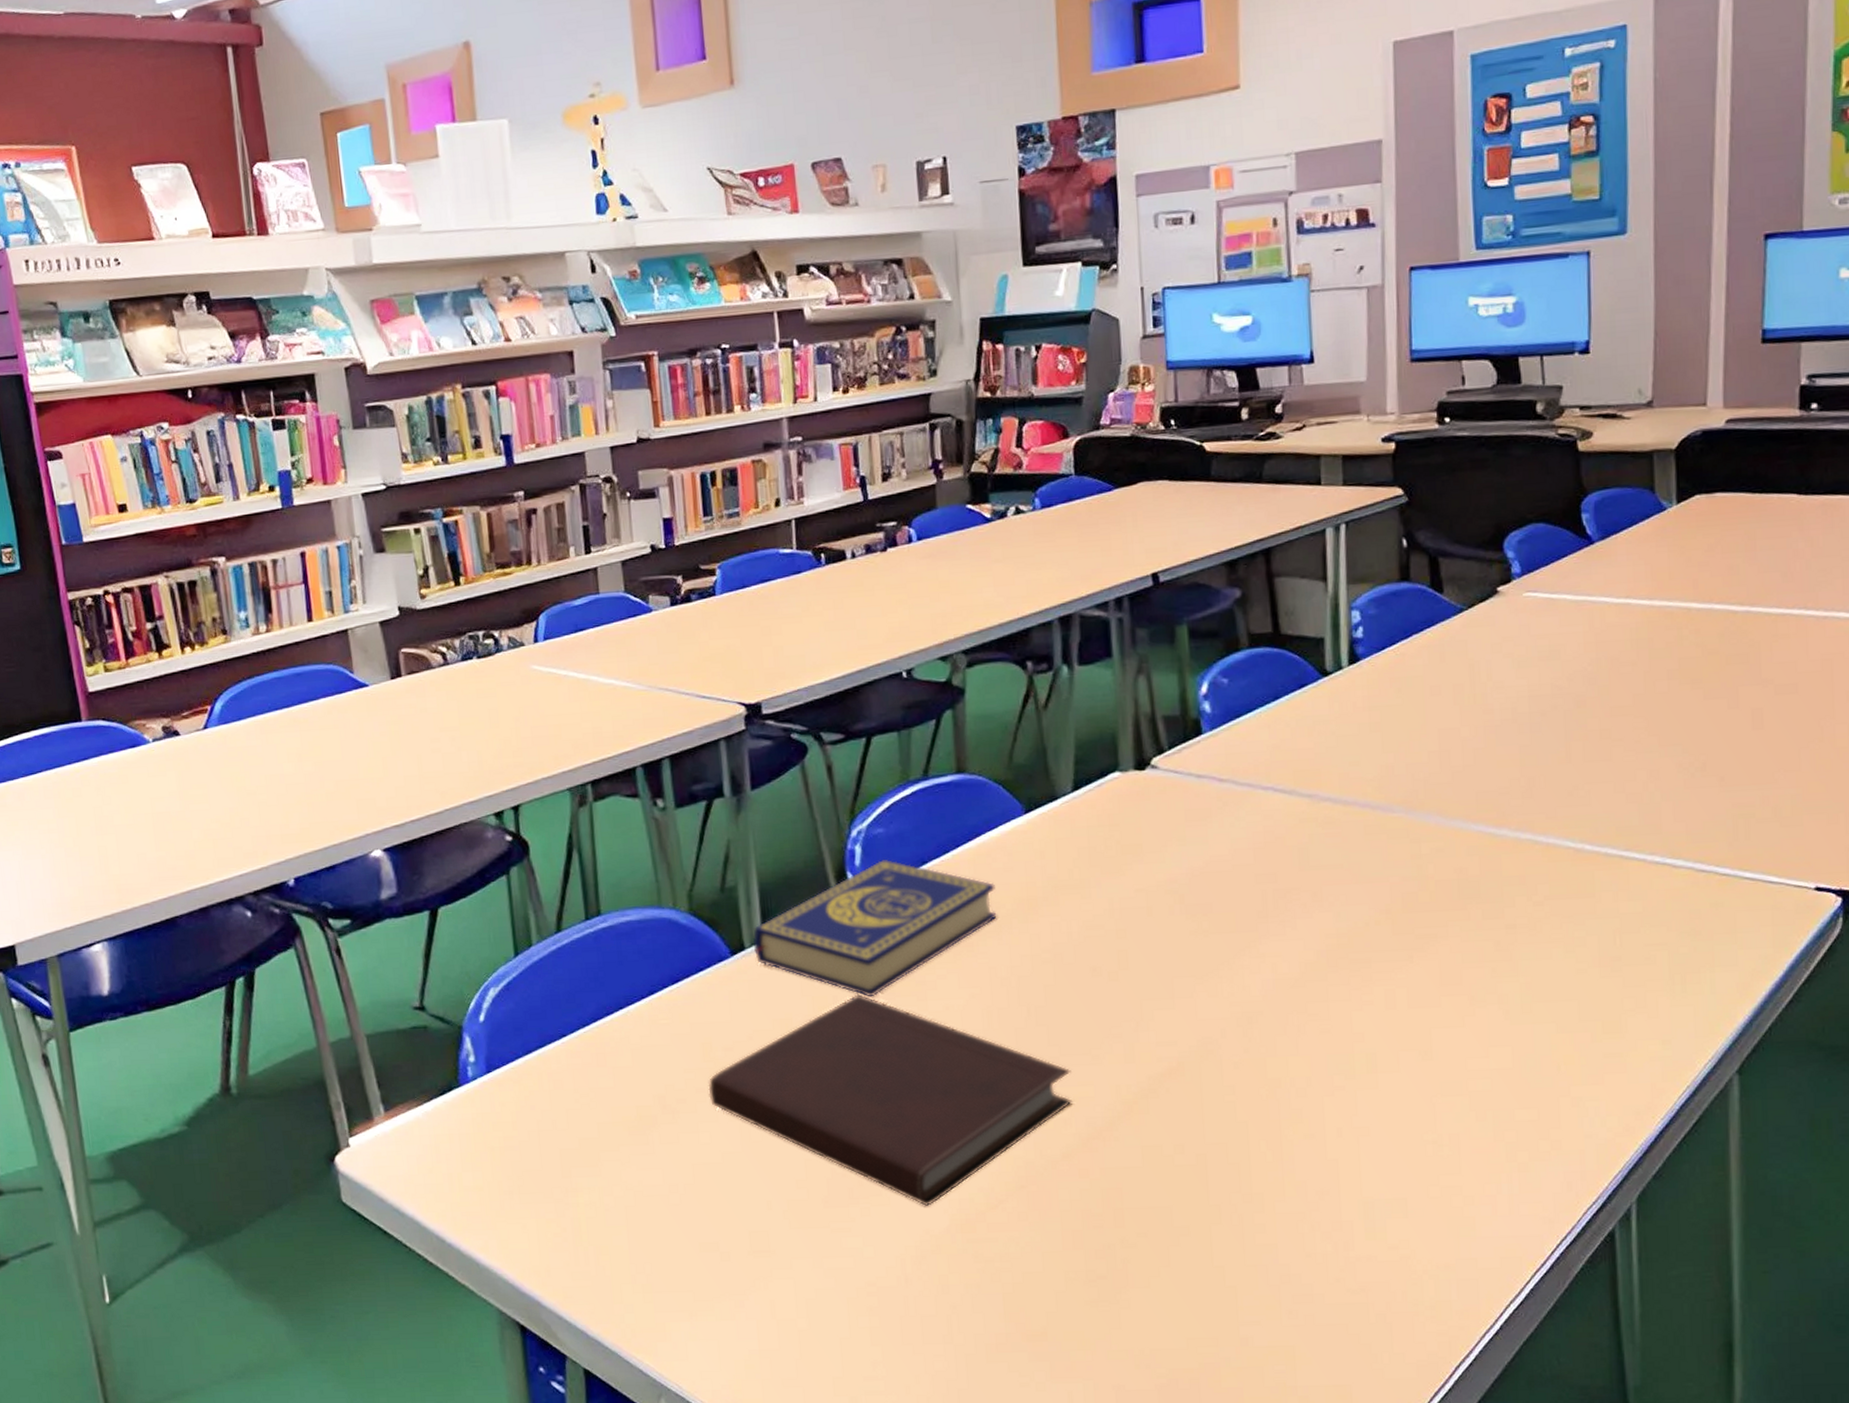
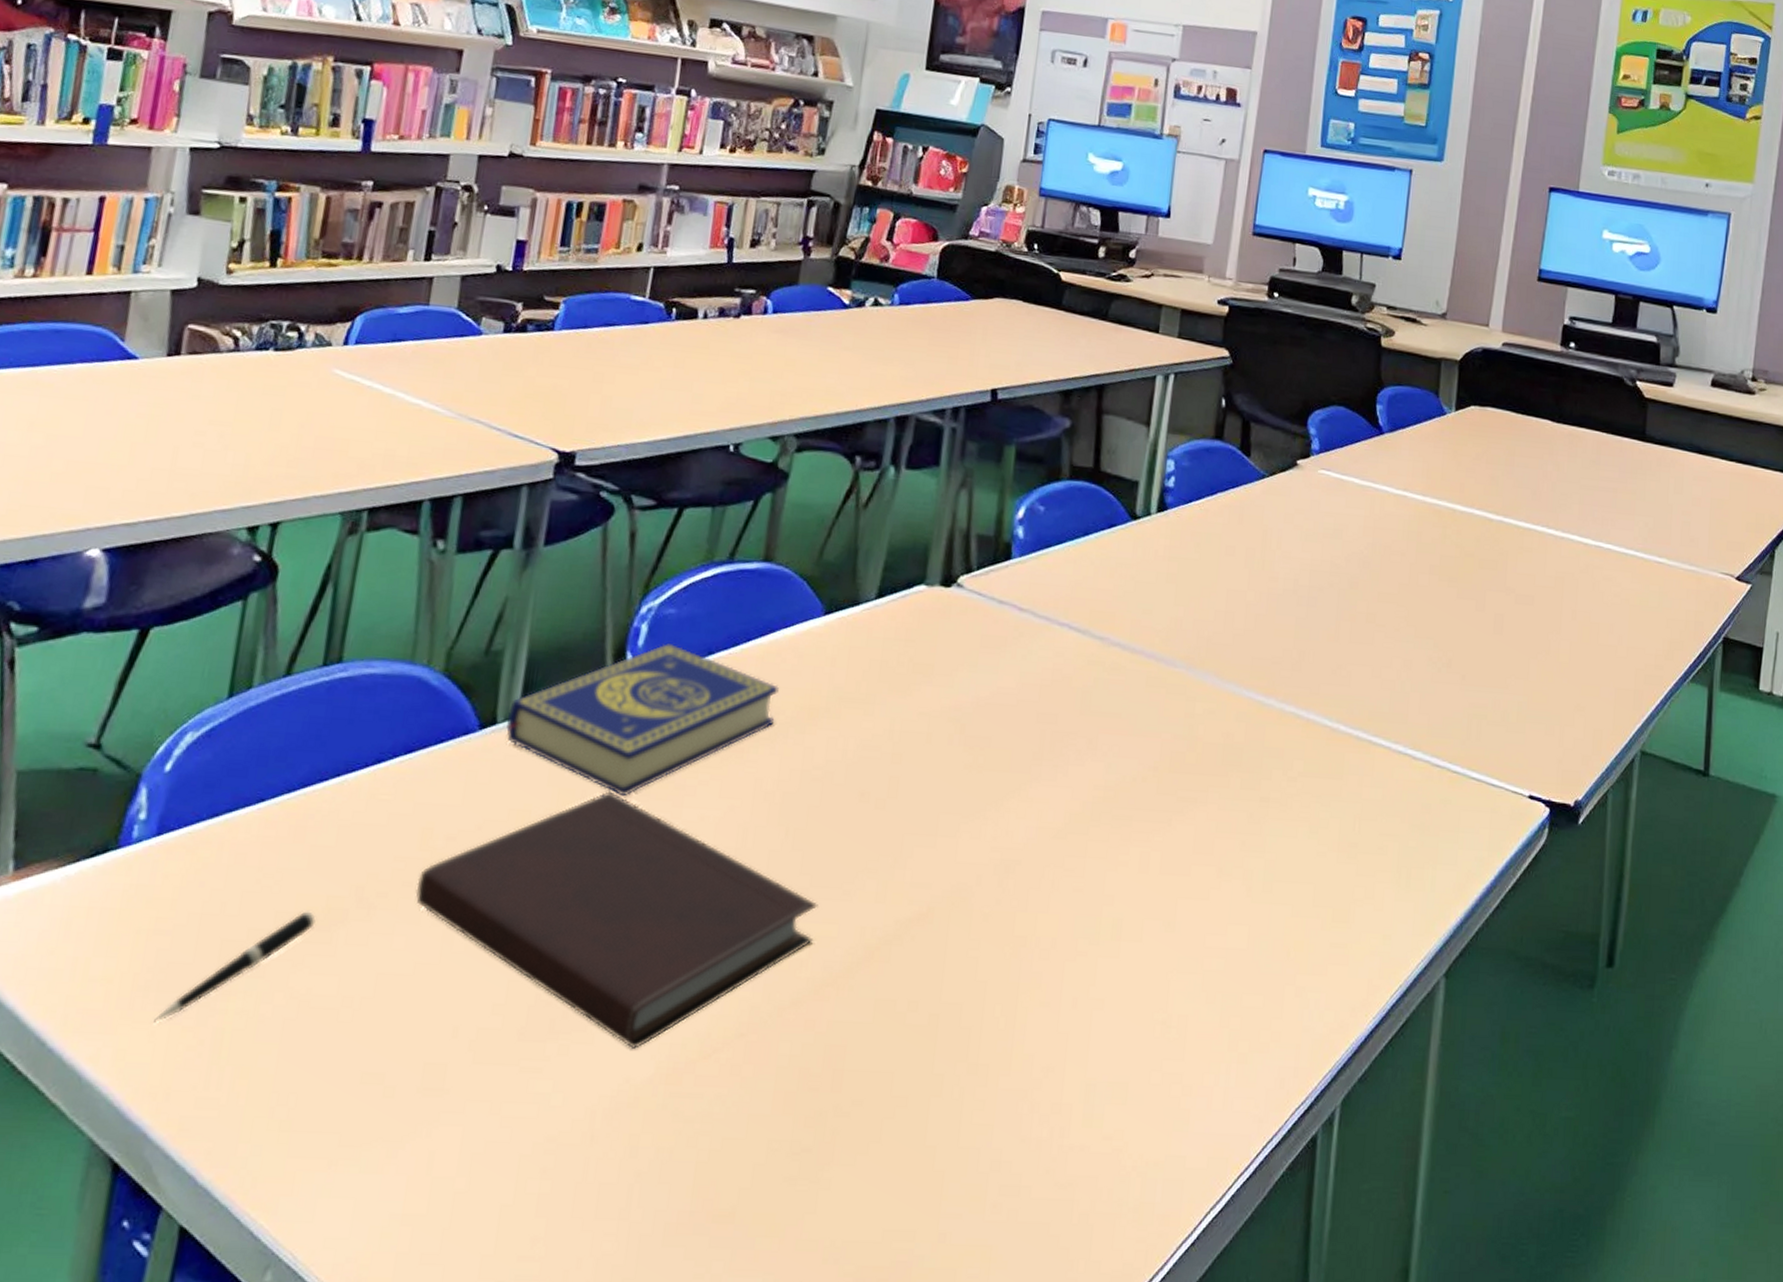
pen: none [523,1120,632,1218] -> present [154,911,316,1023]

